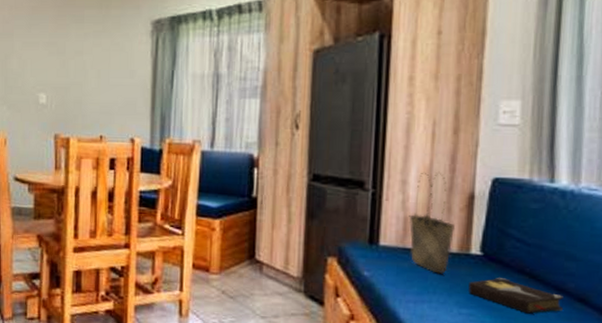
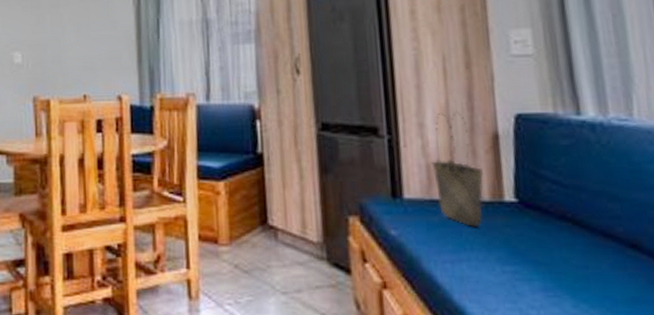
hardback book: present [468,278,563,314] -> none [508,227,615,266]

